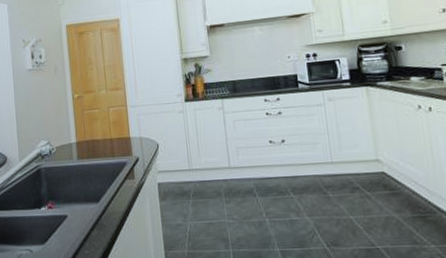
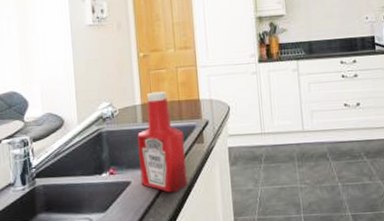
ketchup bottle: none [73,130,120,227] -> present [137,91,188,193]

